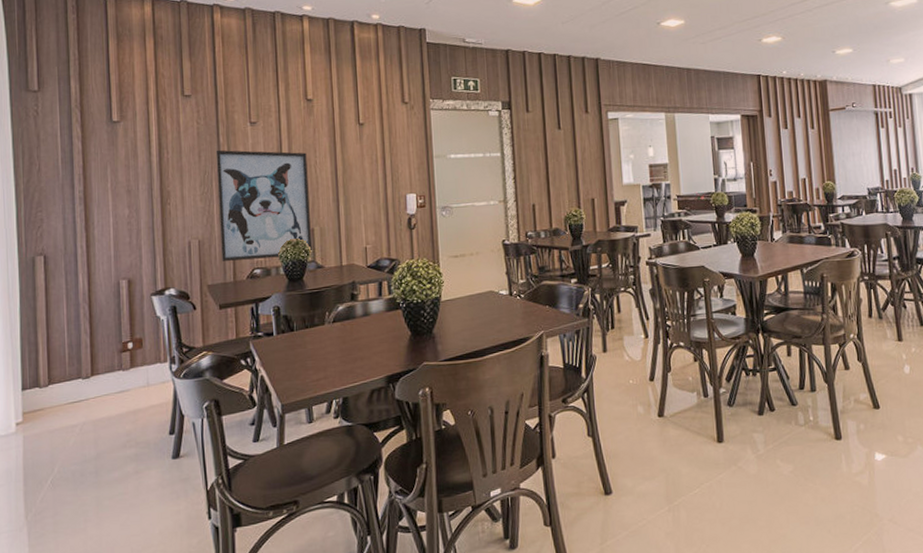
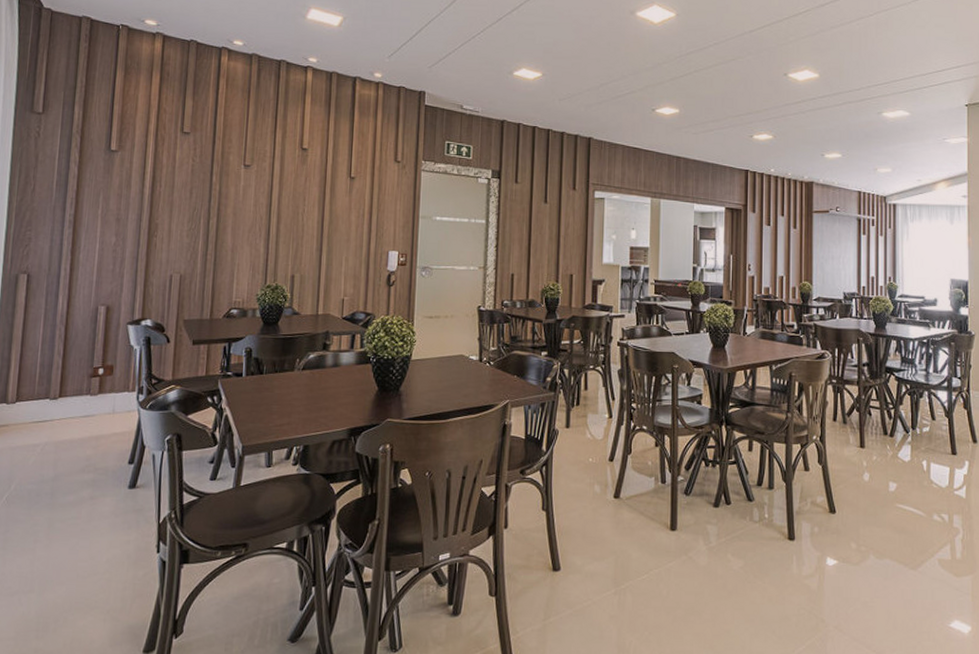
wall art: present [215,150,312,261] -> none [201,188,296,300]

